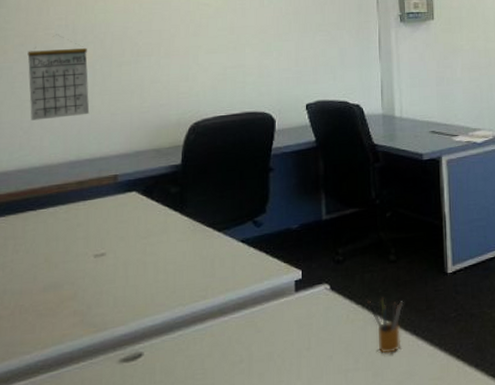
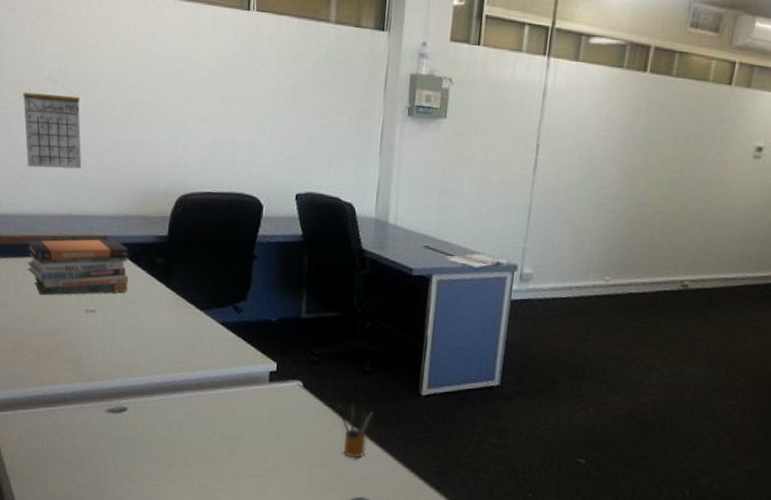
book stack: none [28,176,141,249] -> present [26,239,129,295]

